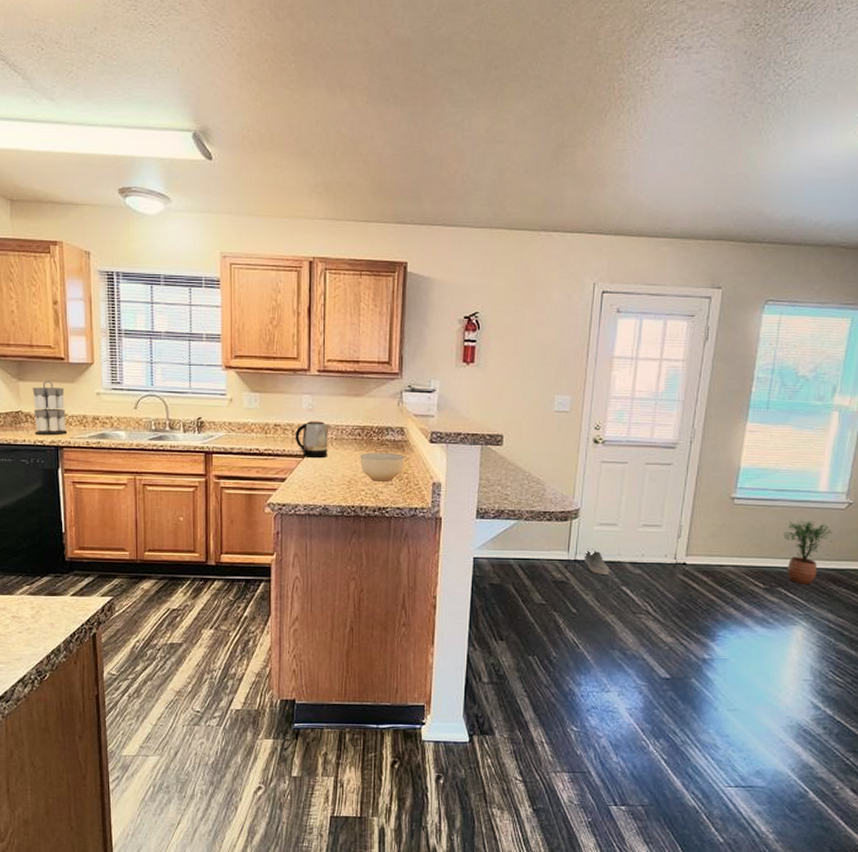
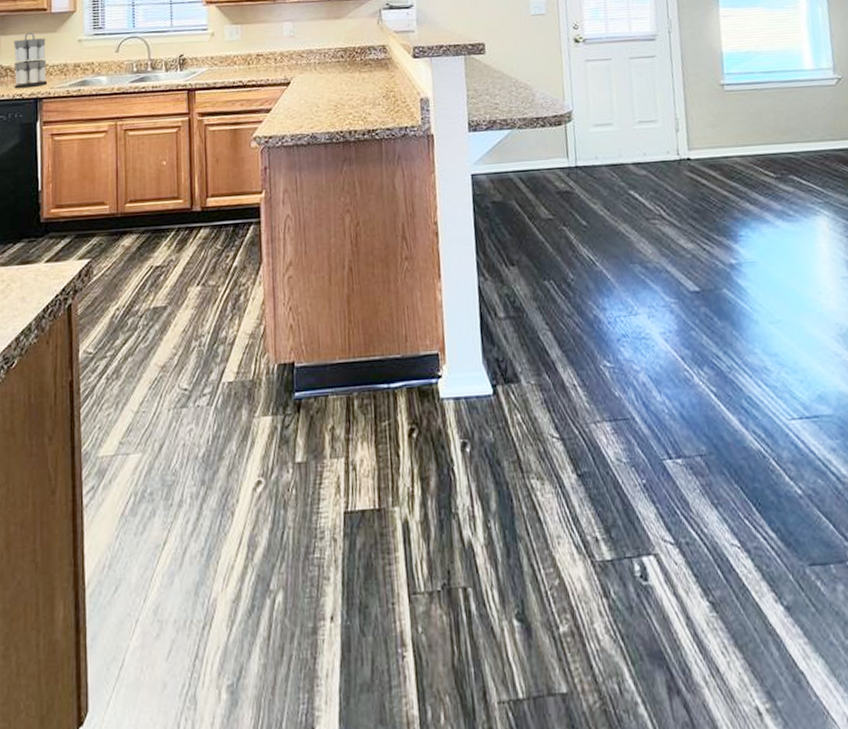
kettle: present [295,420,329,459] -> none [278,46,312,86]
bowl: present [360,452,405,482] -> none [344,72,390,103]
shoe: present [585,548,610,575] -> none [585,152,614,180]
potted plant: present [783,520,833,584] -> none [780,100,833,169]

